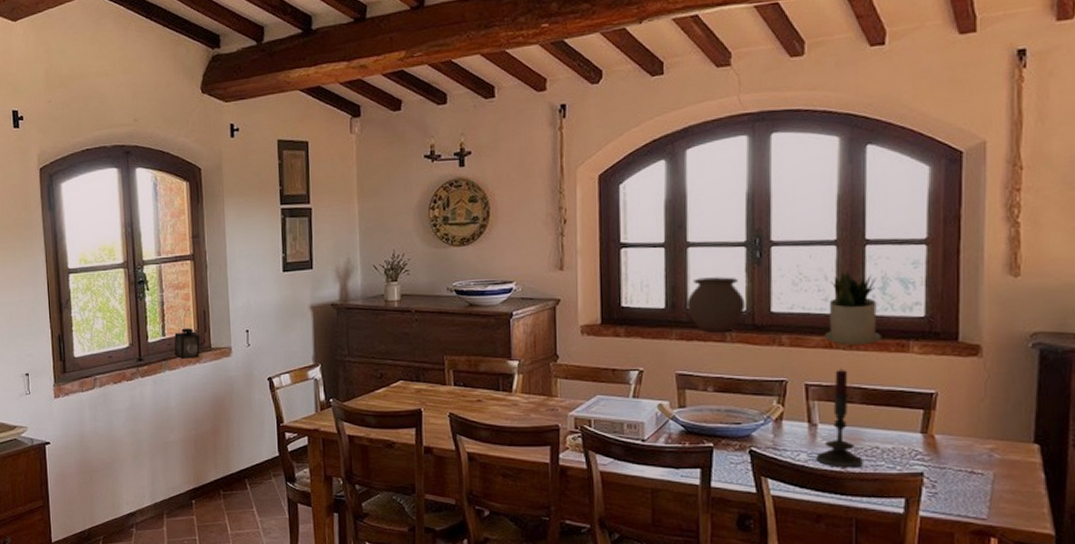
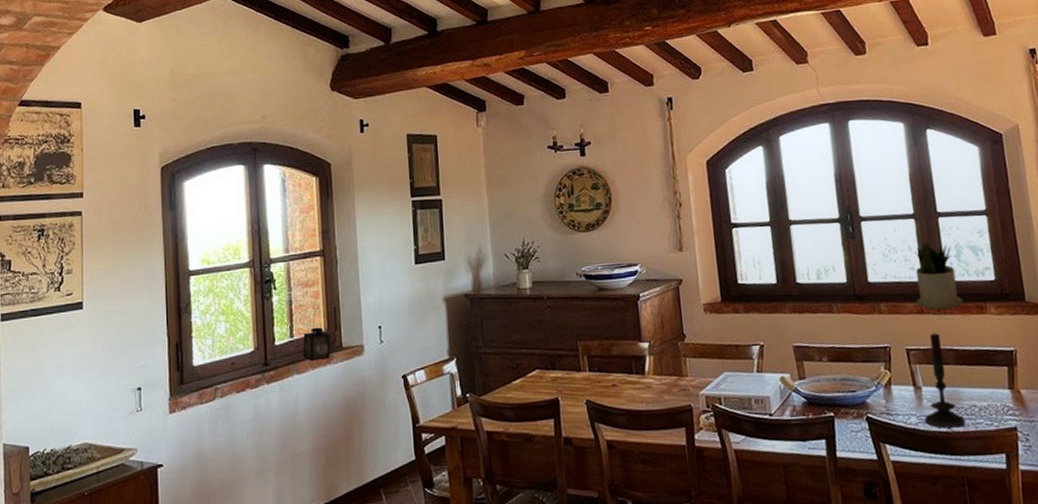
ceramic pot: present [686,277,746,334] -> none [795,251,847,306]

